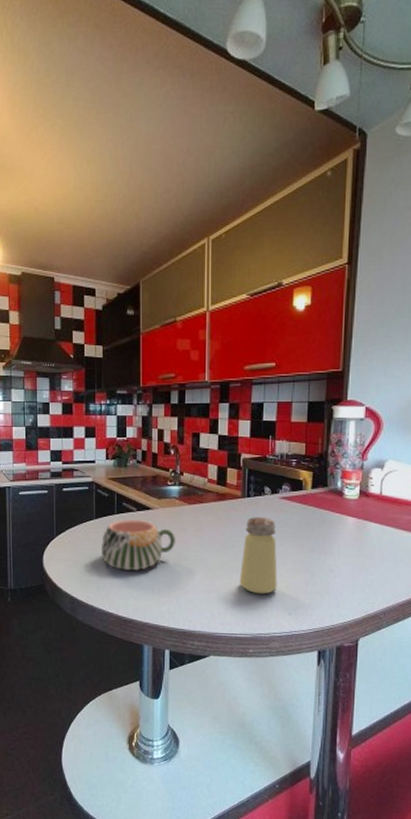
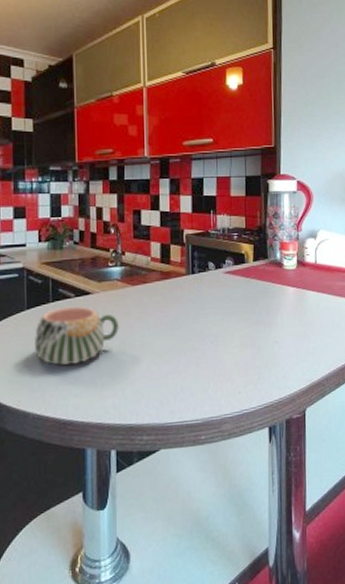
saltshaker: present [239,517,278,595] -> none [187,293,226,375]

